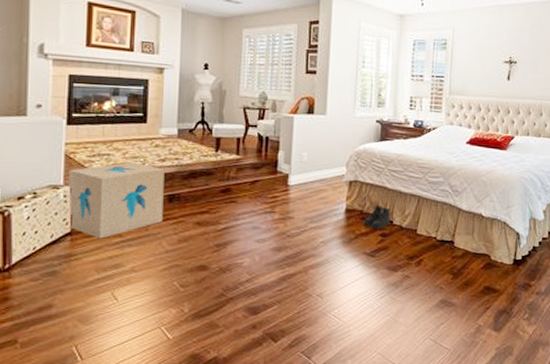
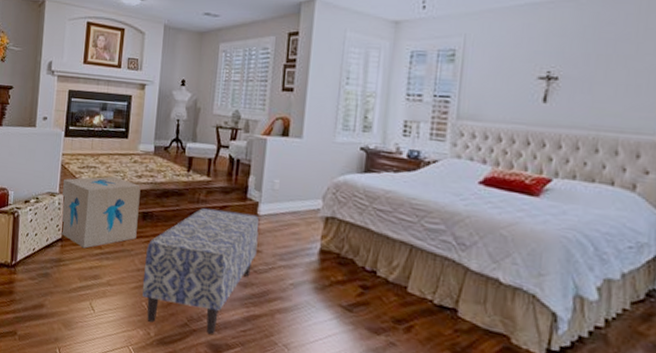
bench: none [172,184,290,299] -> present [142,208,260,334]
boots: present [363,204,391,229] -> none [340,248,375,279]

